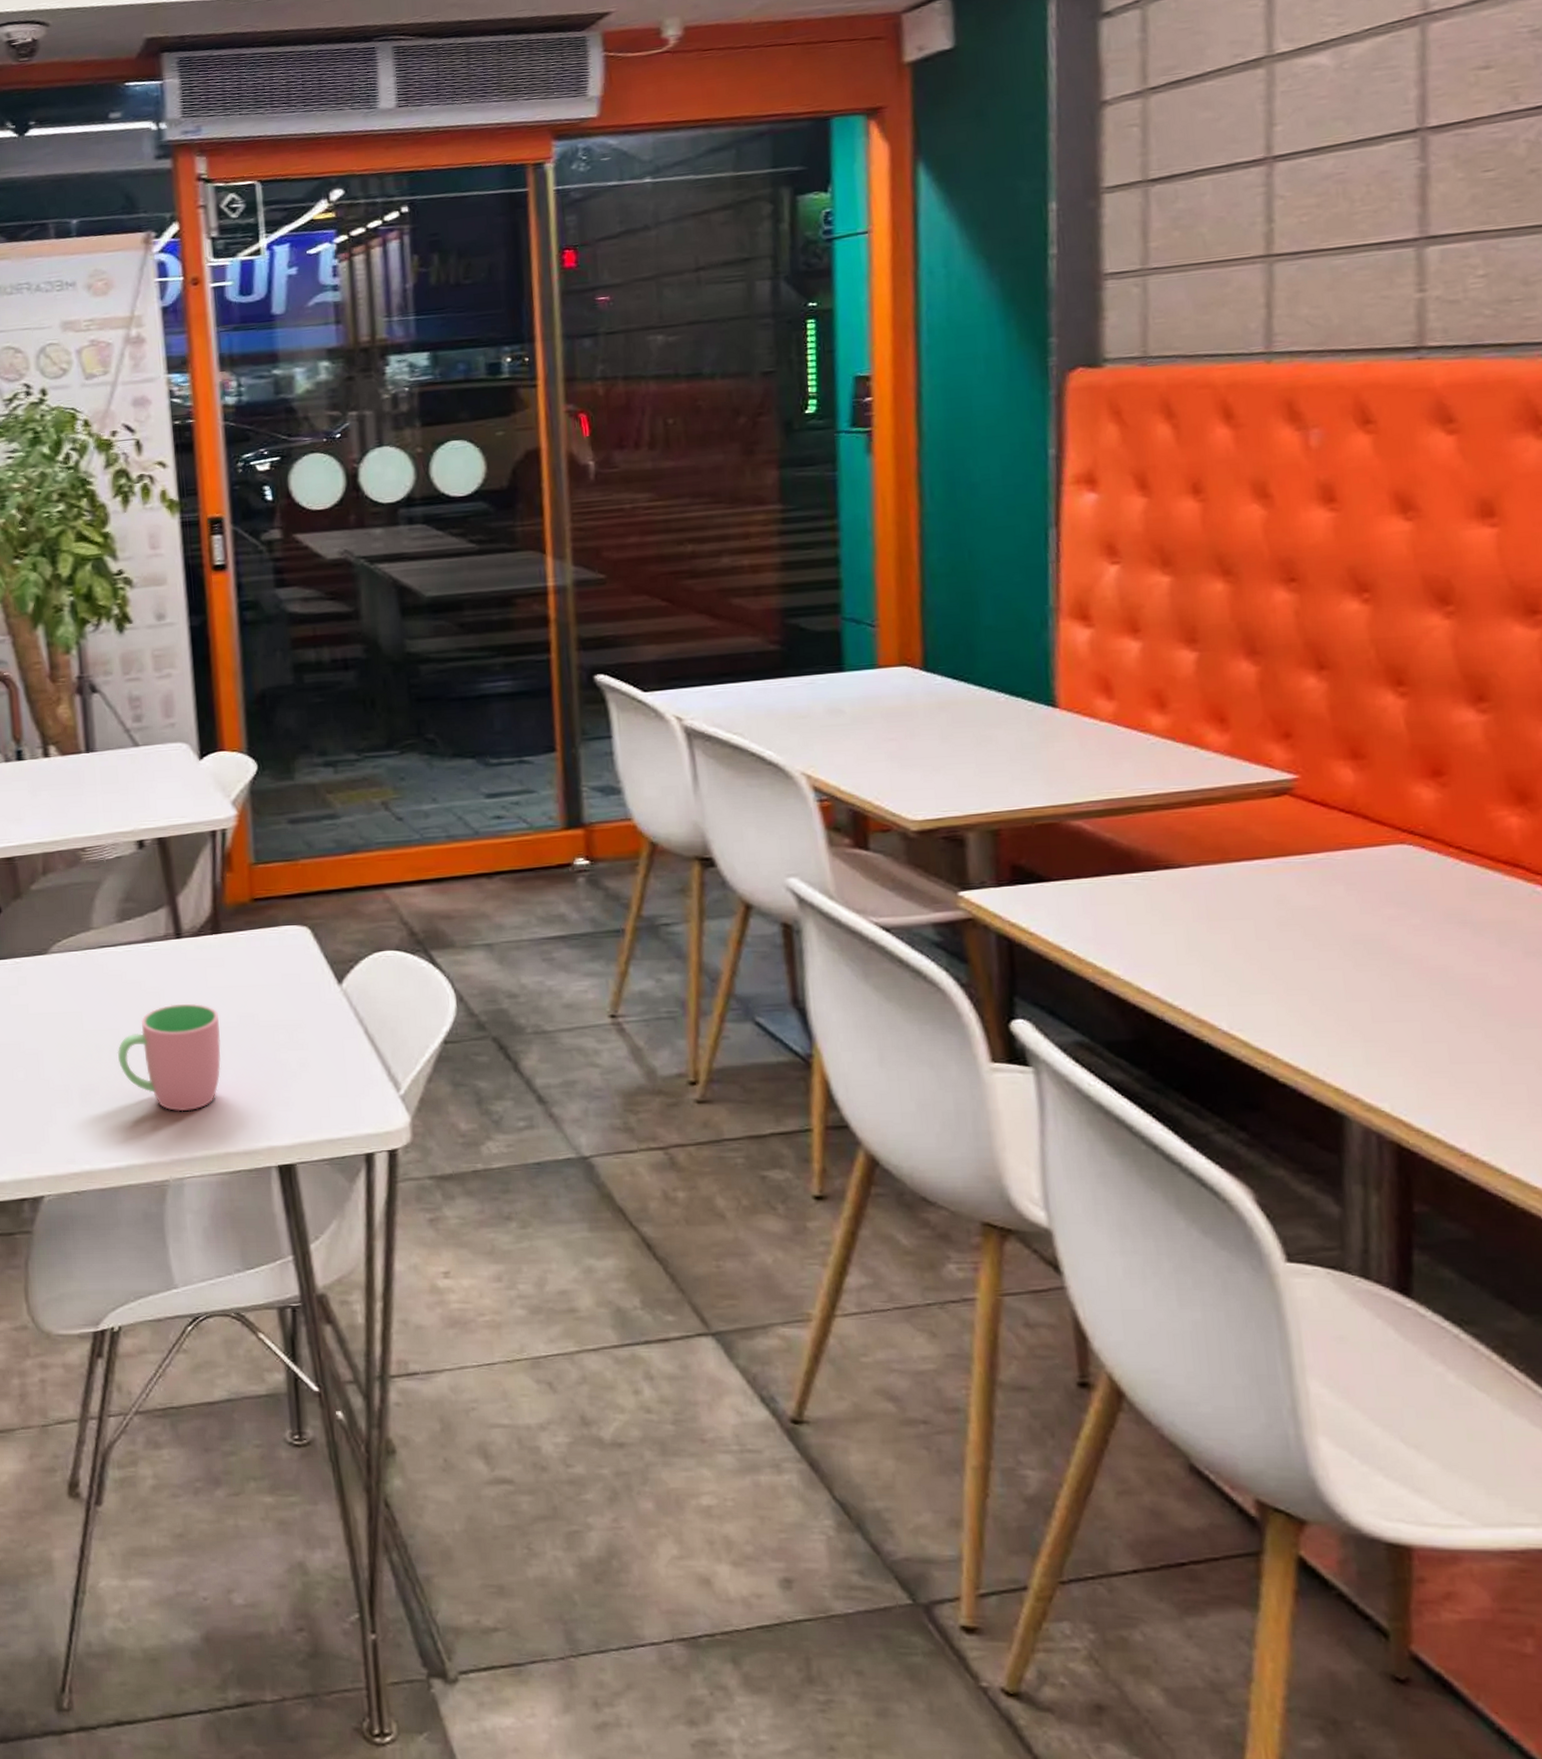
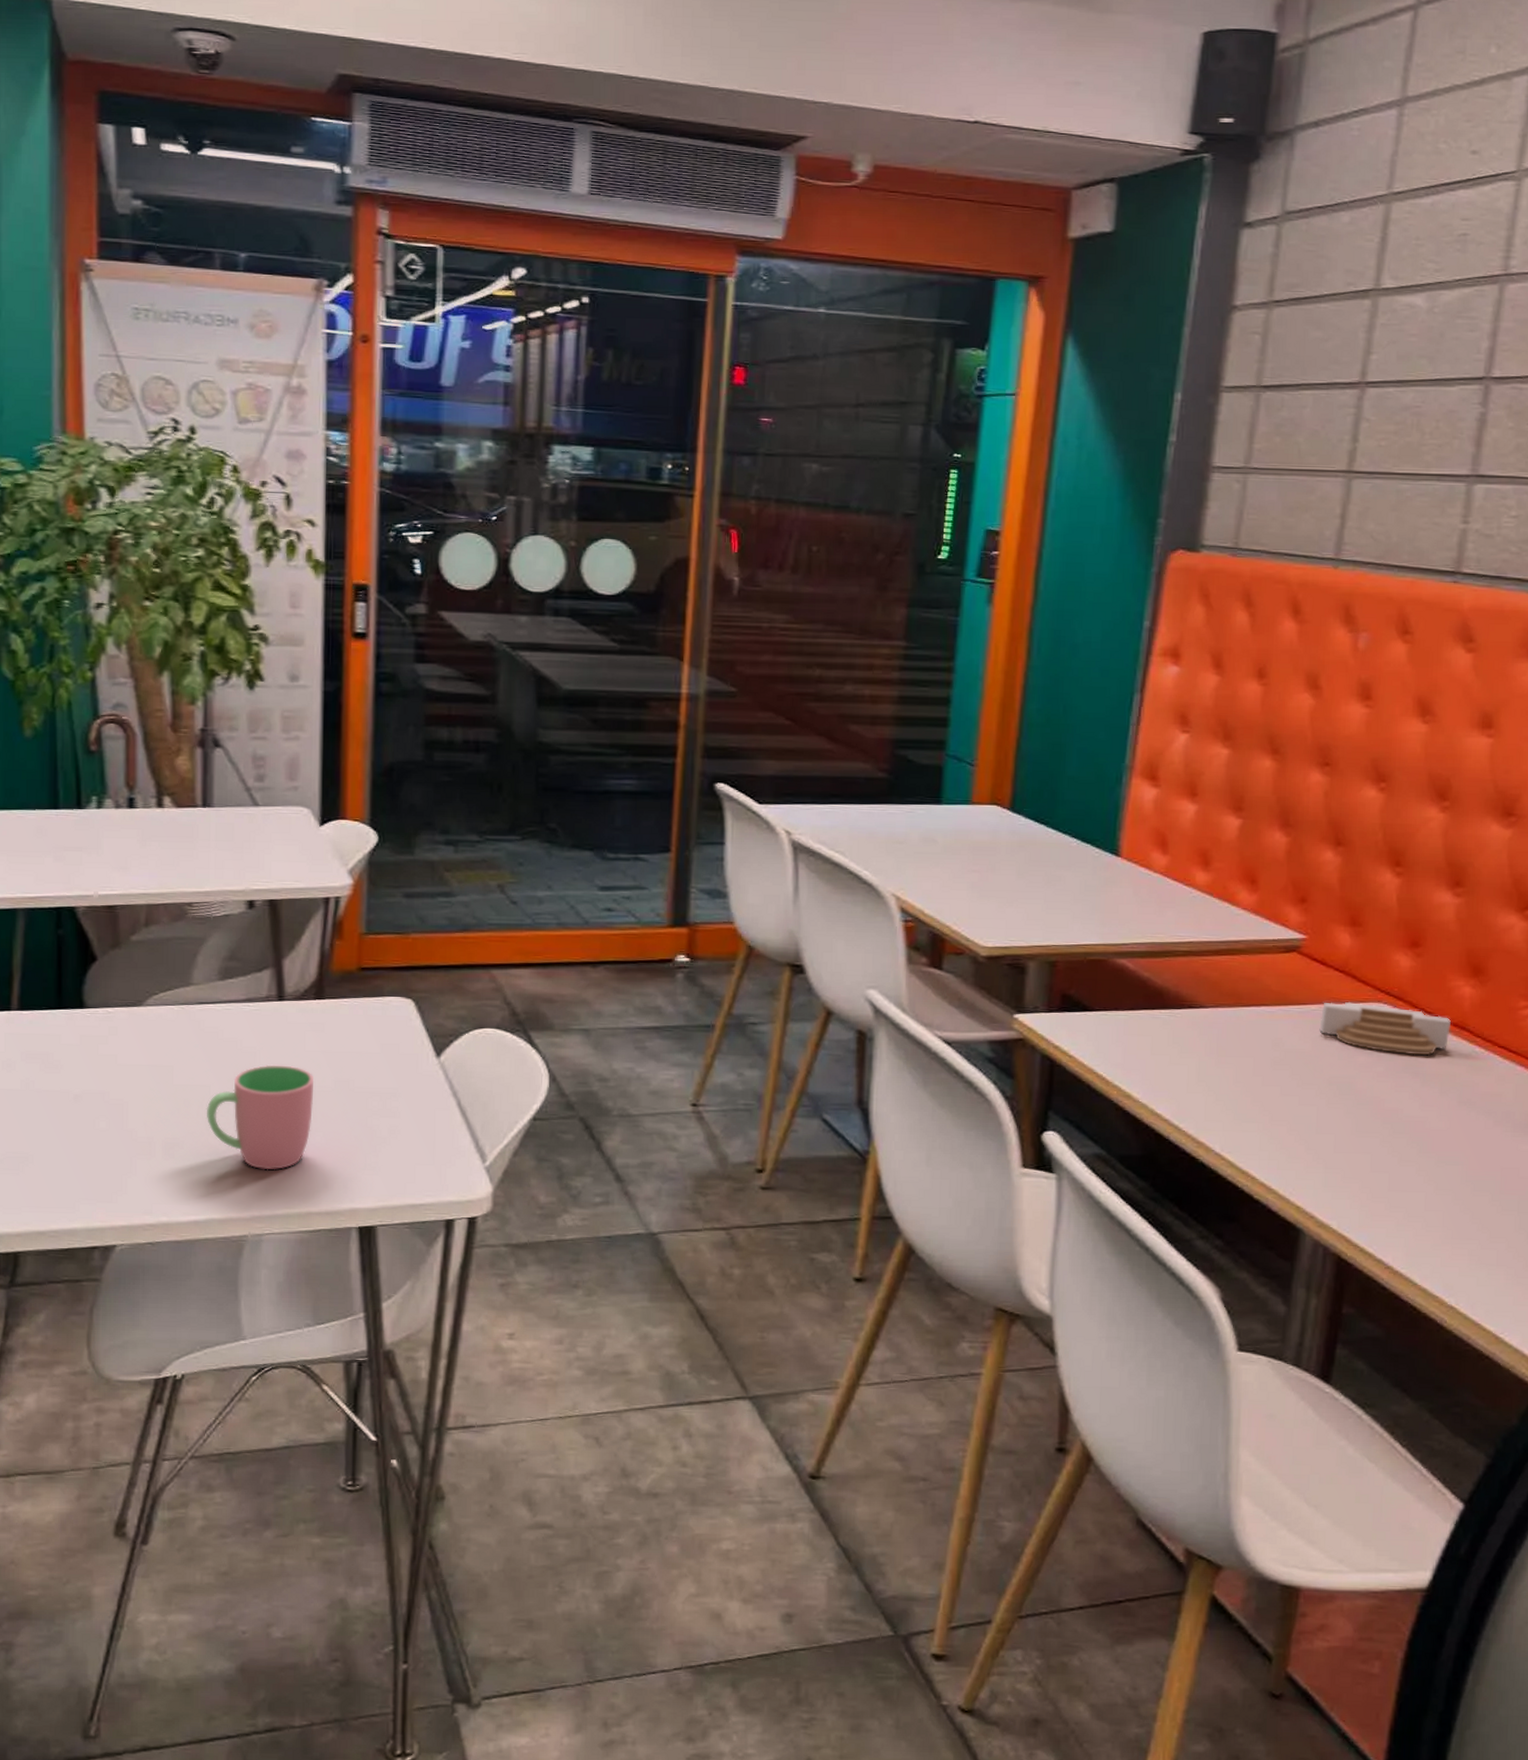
architectural model: none [1330,846,1500,902] -> present [1319,1002,1451,1056]

